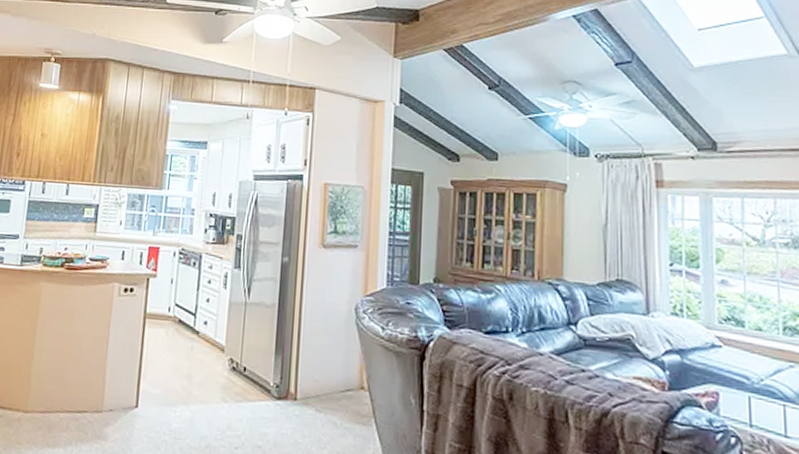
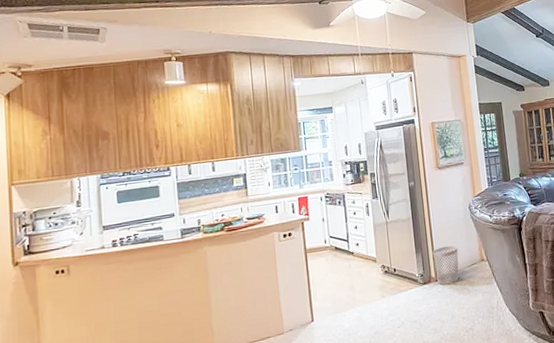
wastebasket: none [295,354,331,410] -> present [432,245,459,285]

